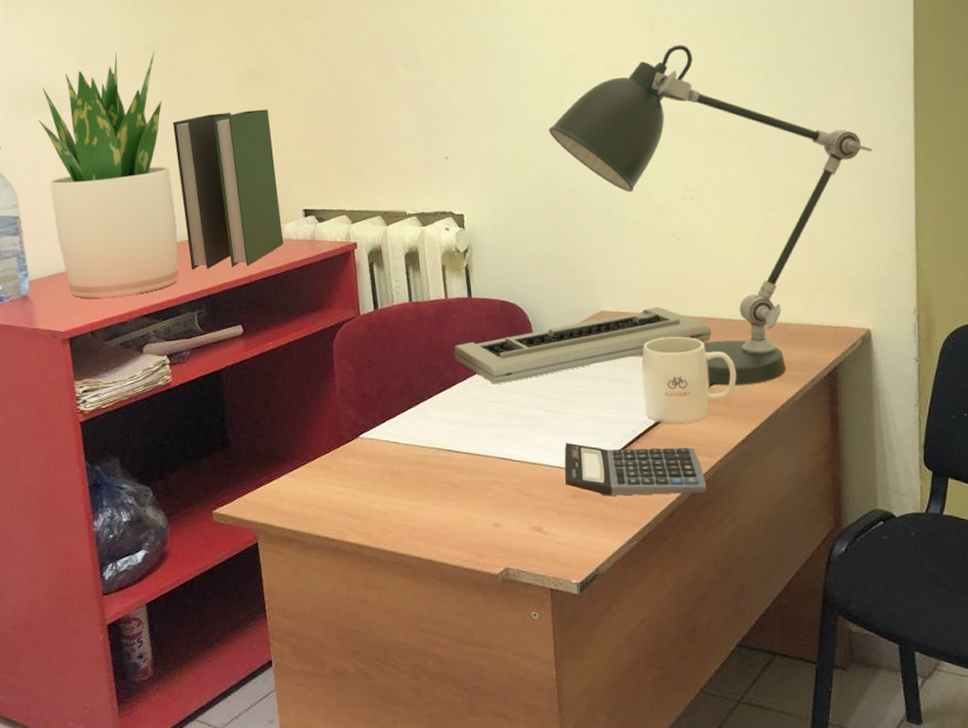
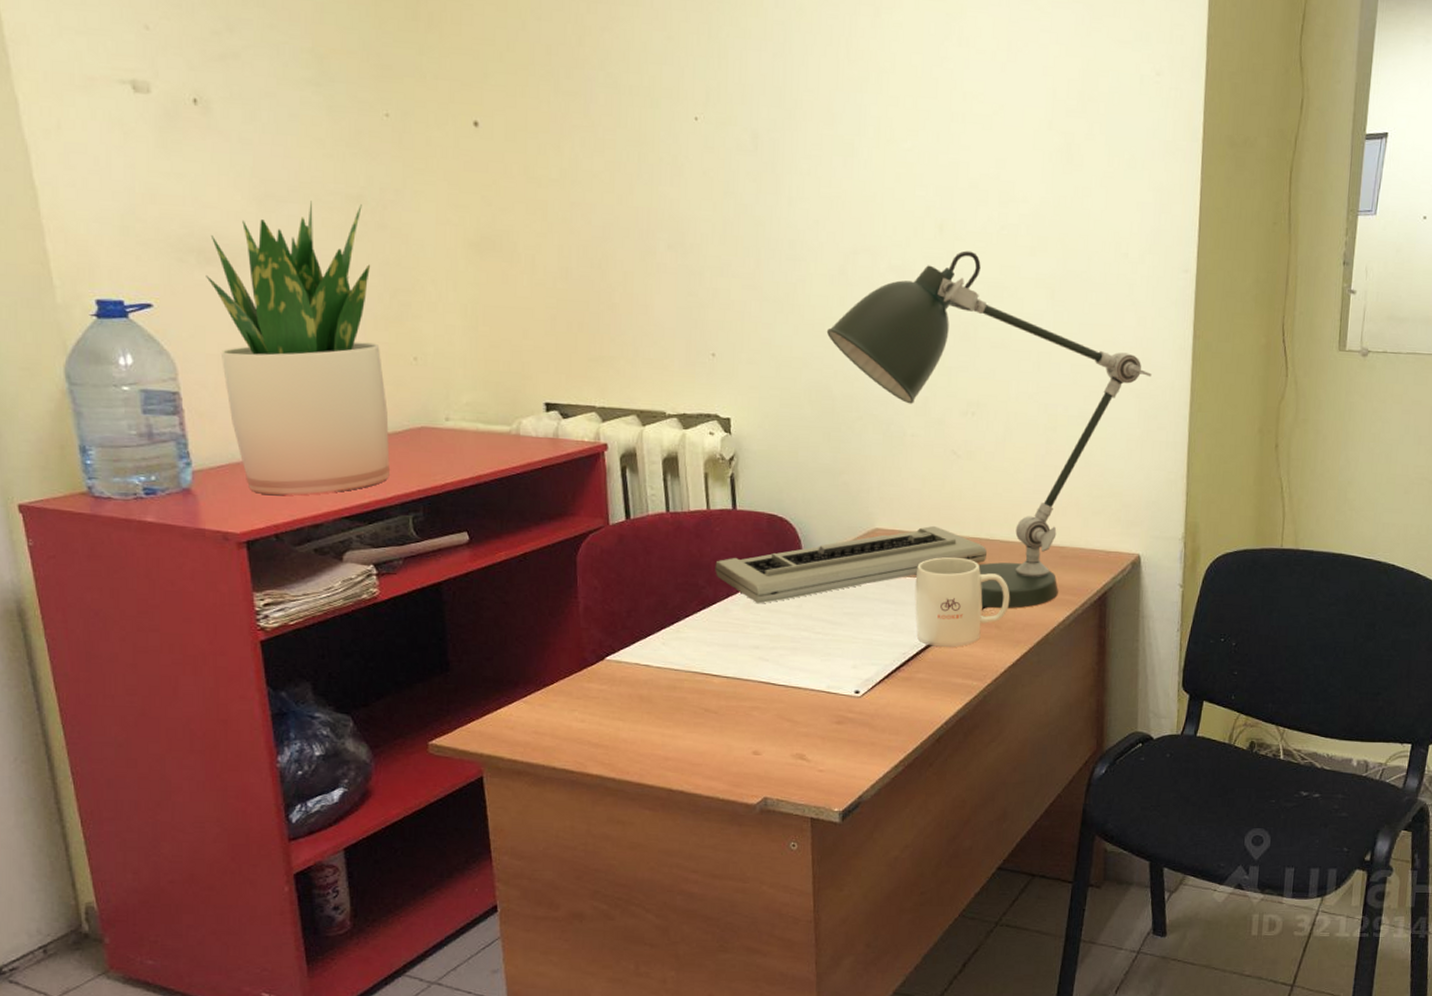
binder: present [172,109,283,270] -> none [384,284,520,466]
calculator: present [564,442,707,496] -> none [830,665,975,721]

